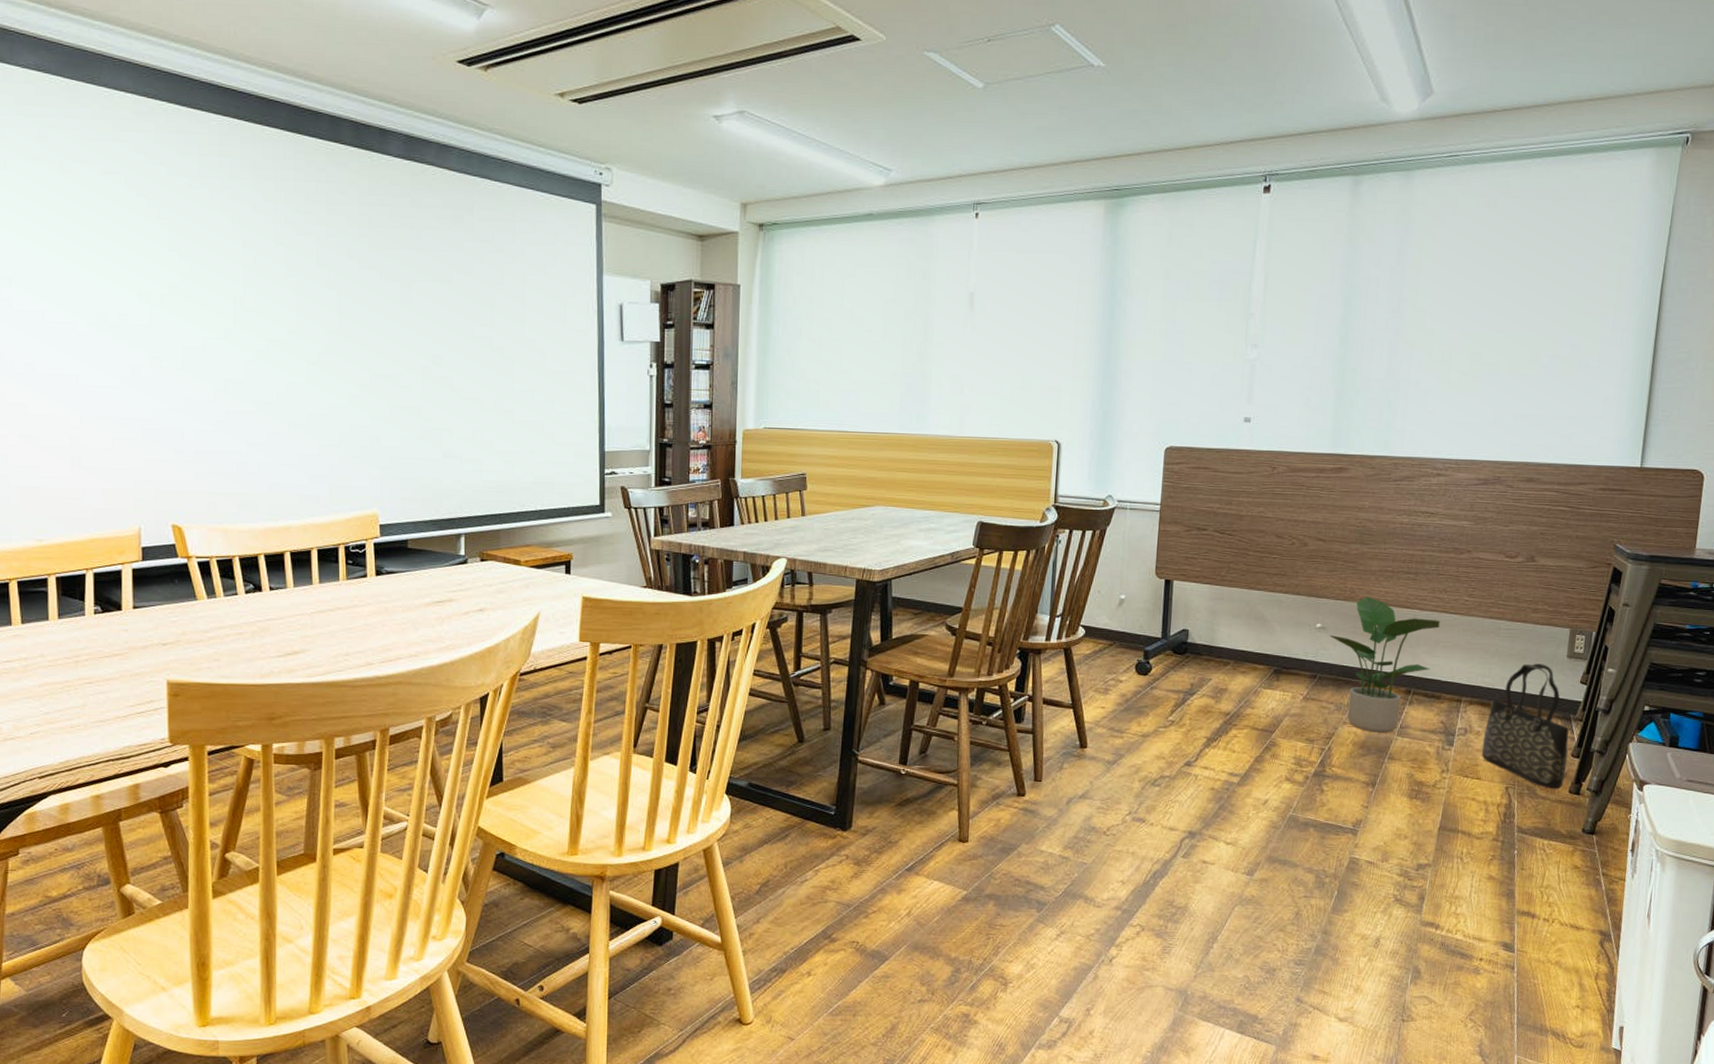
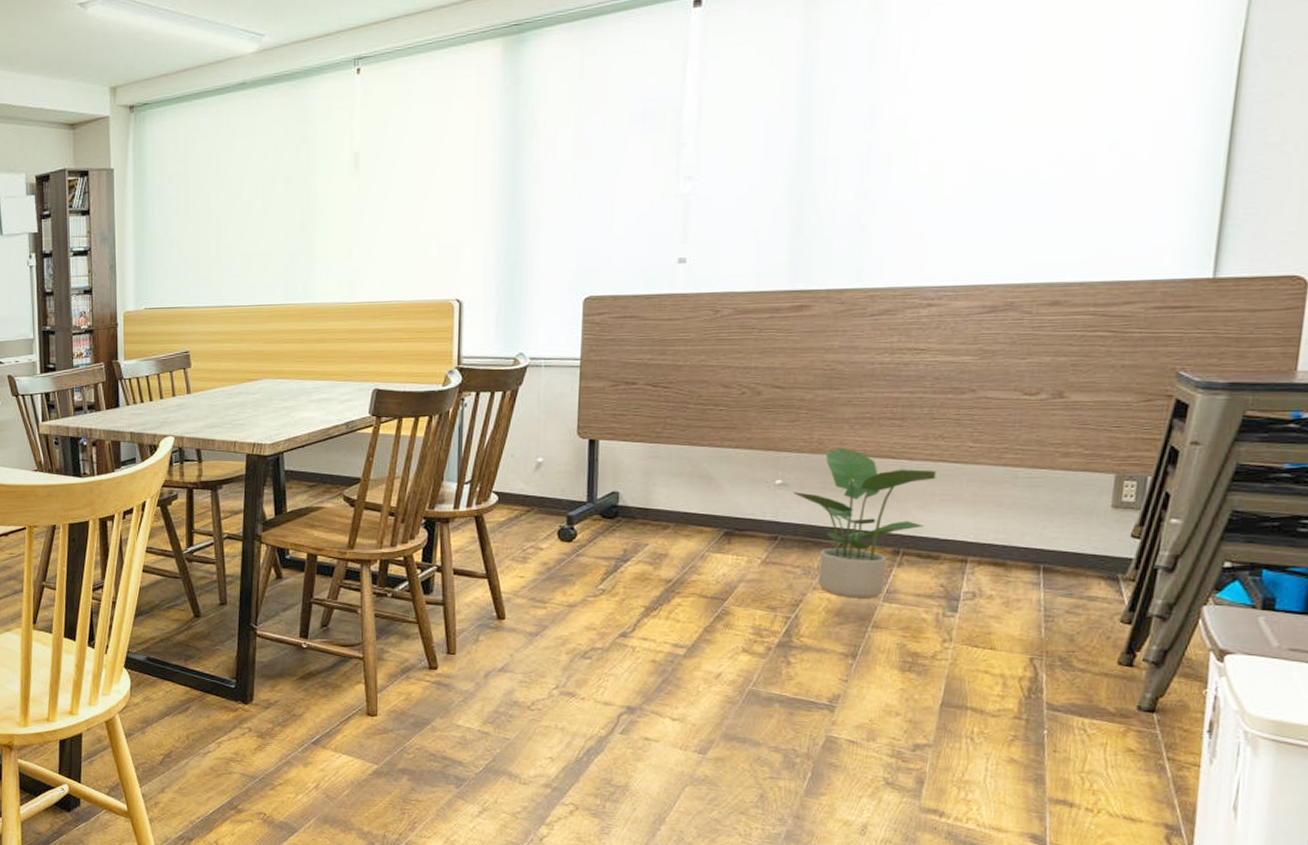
tote bag: present [1481,663,1569,790] -> none [995,516,1116,661]

